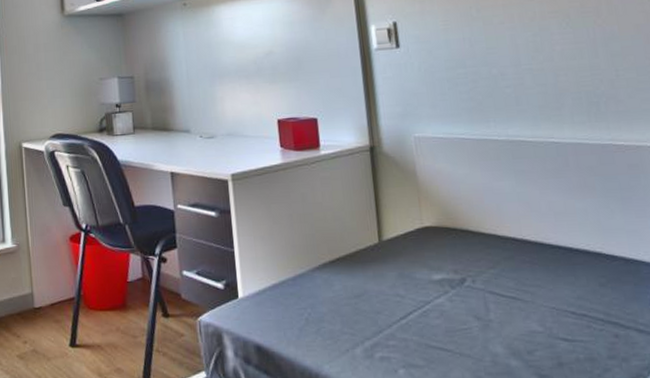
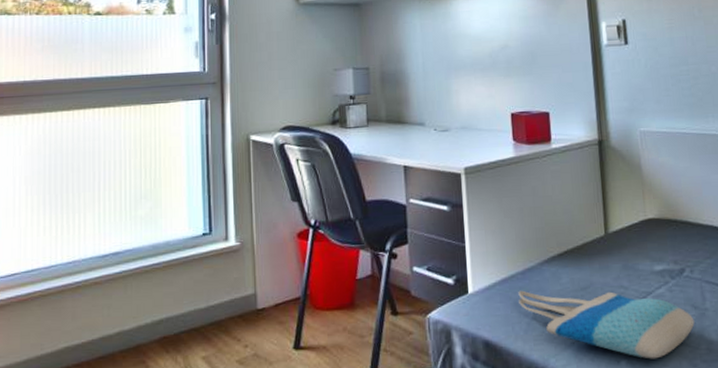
tote bag: none [289,296,478,370] -> present [518,290,695,359]

